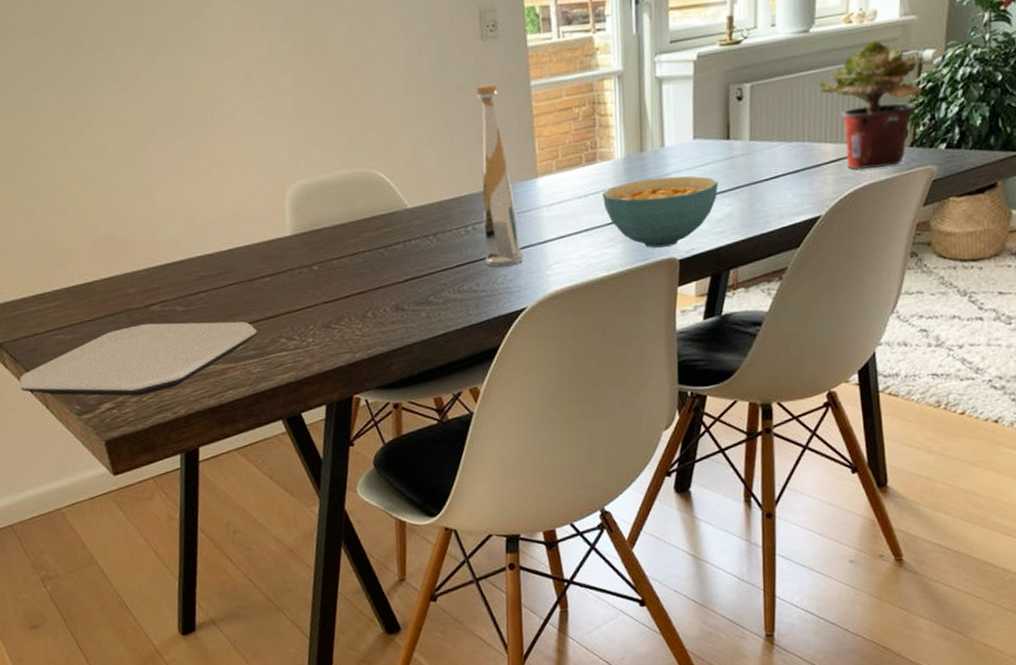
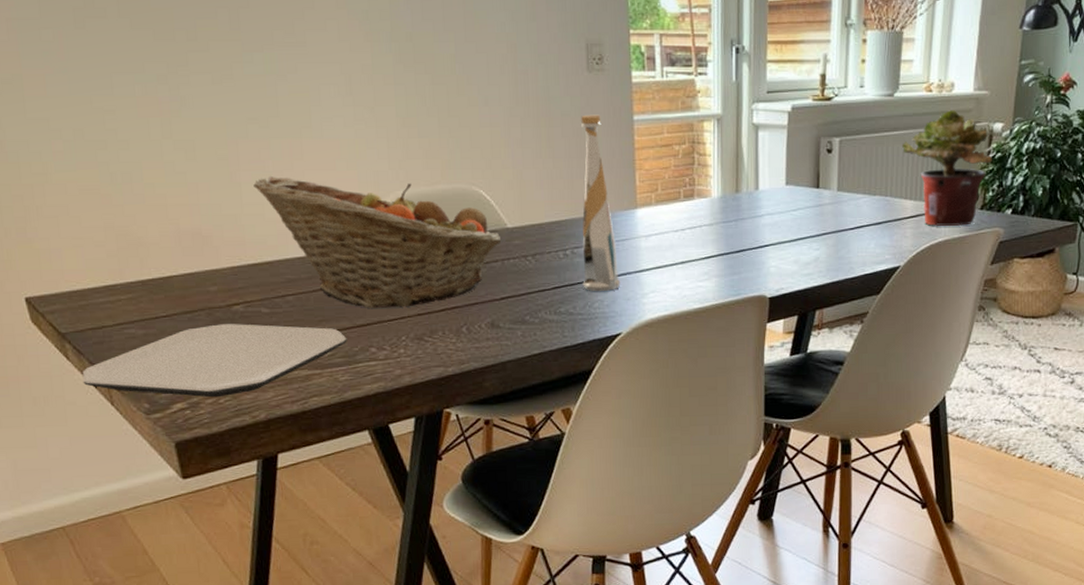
fruit basket: none [163,171,403,300] -> present [253,176,502,308]
cereal bowl: present [602,176,718,249] -> none [699,218,807,285]

